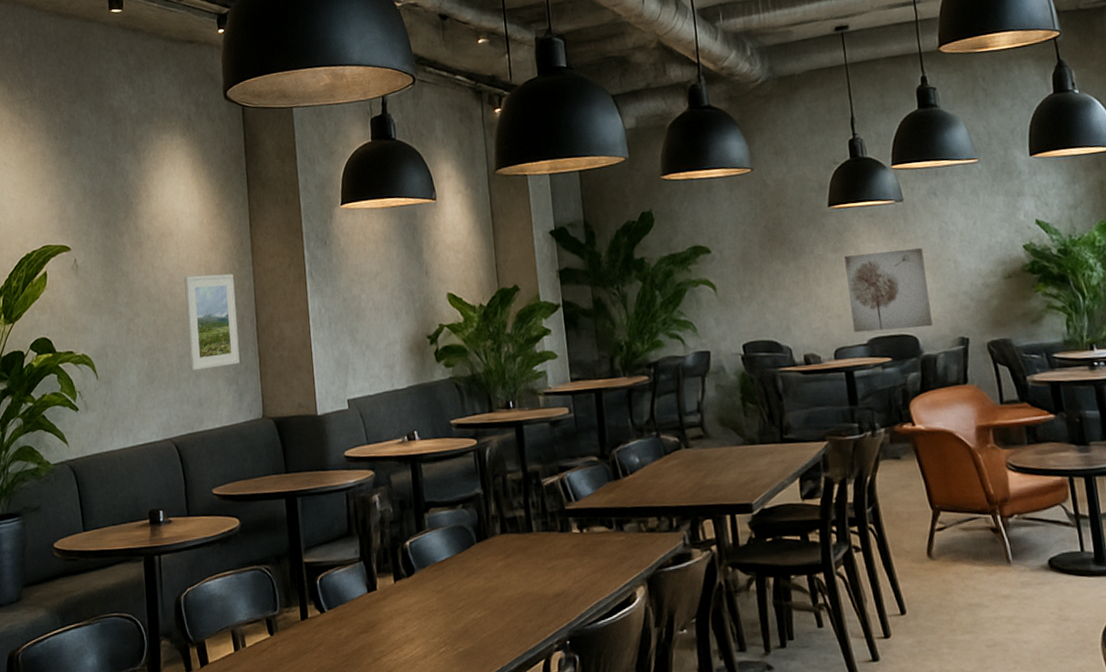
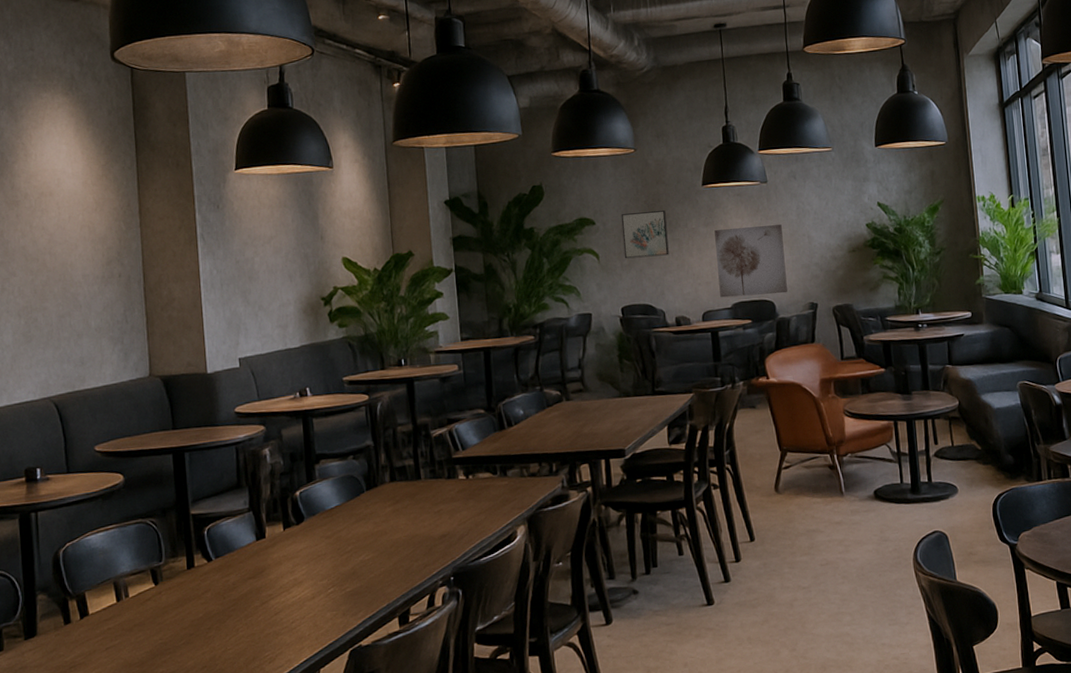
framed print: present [184,274,240,371] -> none [65,234,126,331]
wall art: none [738,235,794,290] -> present [621,210,669,259]

